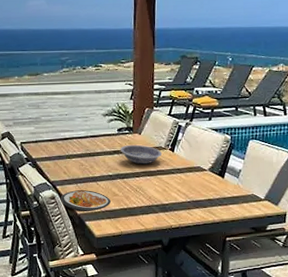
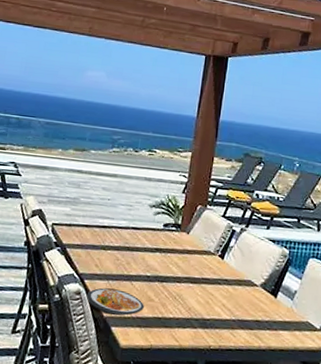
bowl: present [120,144,162,164] -> none [163,243,210,269]

